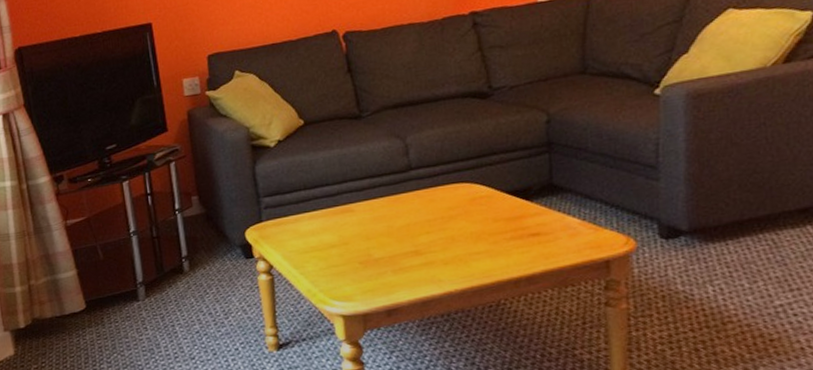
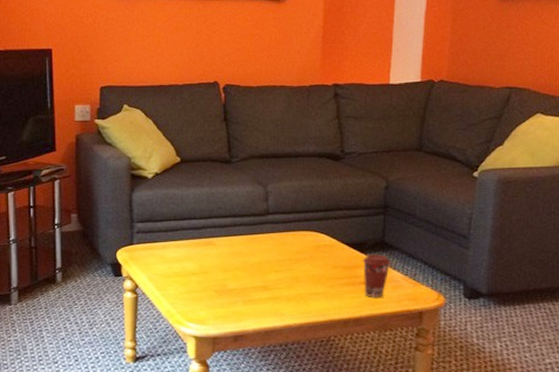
coffee cup: none [528,199,564,251] -> present [362,254,391,298]

